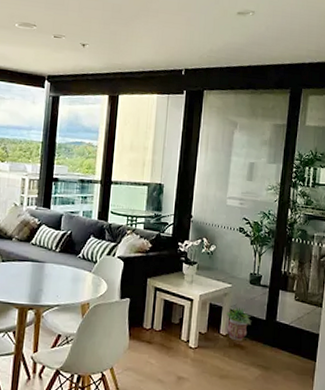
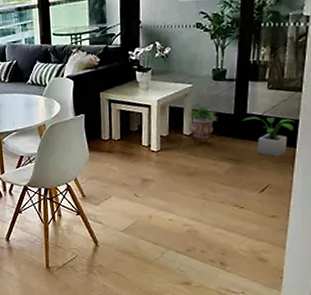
potted plant: none [272,324,316,369] -> present [242,116,295,157]

